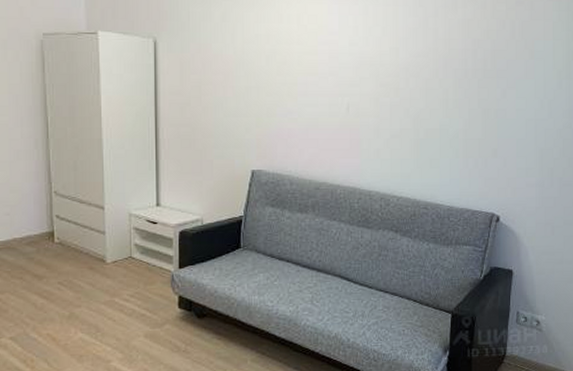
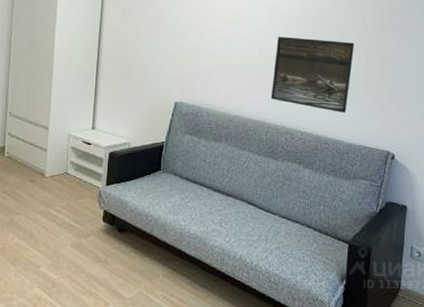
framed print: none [361,89,455,173] -> present [270,36,355,113]

